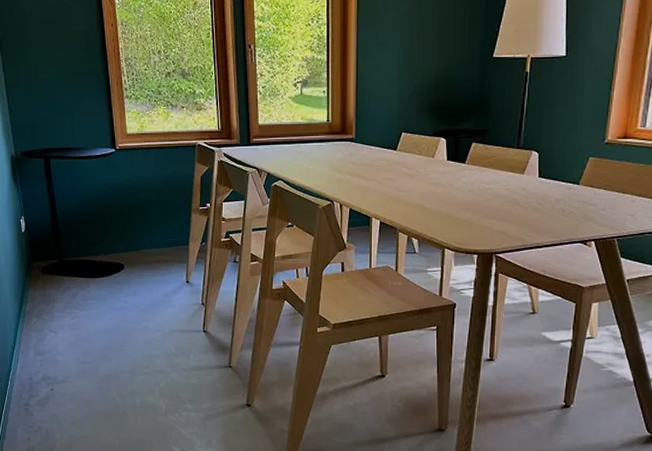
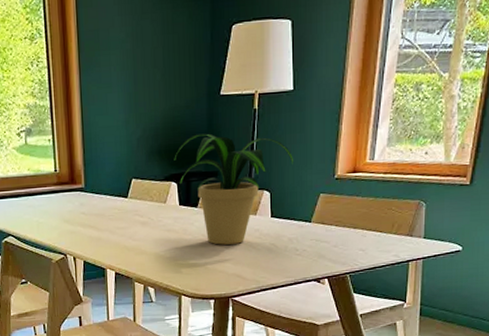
potted plant: none [444,93,563,201] -> present [174,133,293,245]

